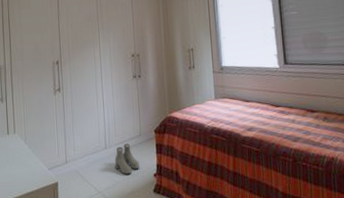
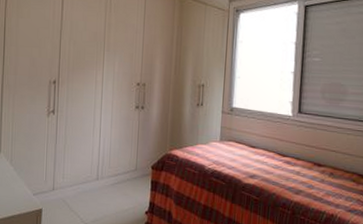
boots: present [114,143,140,175] -> none [105,176,132,209]

